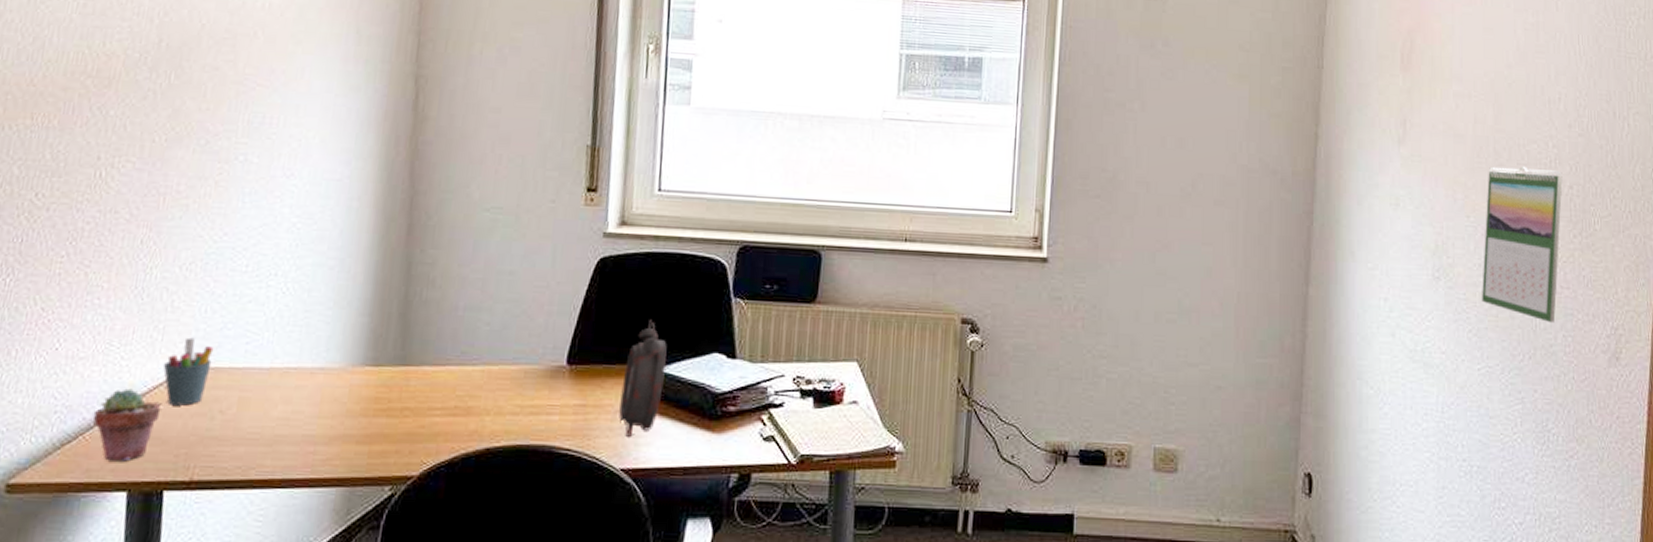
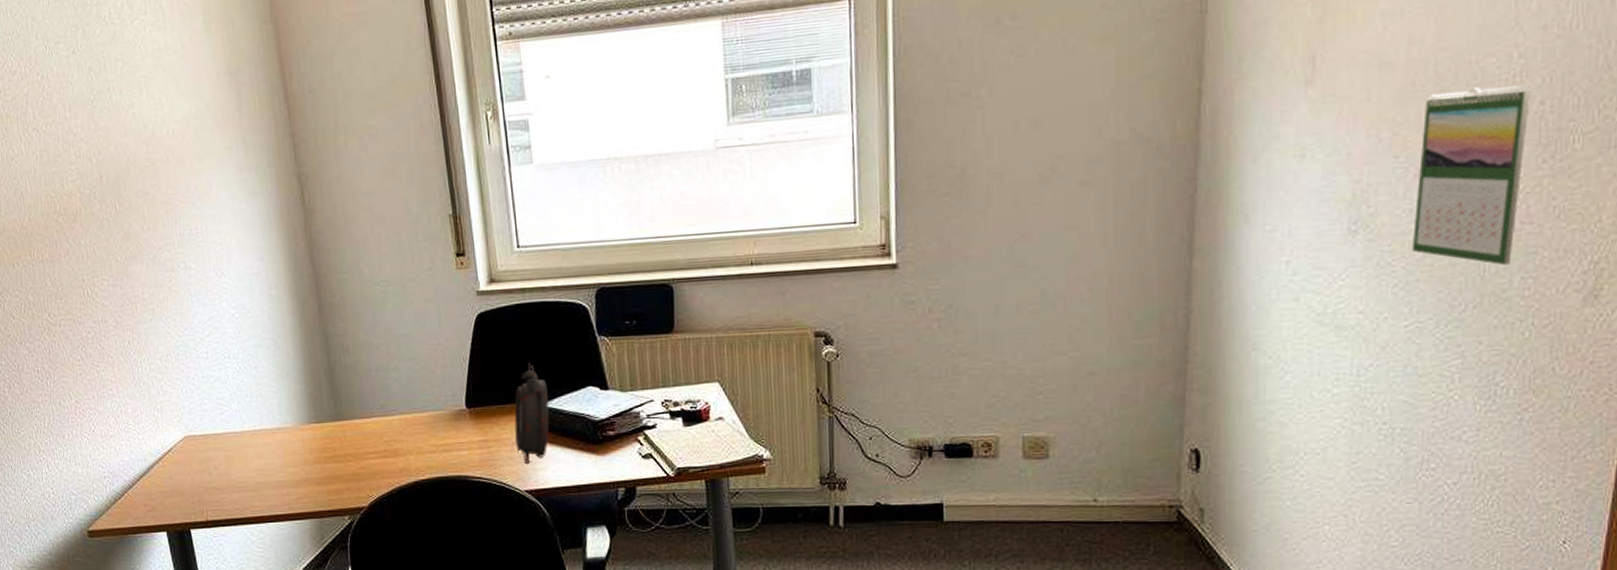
potted succulent: present [93,388,161,462] -> none [131,456,175,510]
pen holder: present [162,337,214,406] -> none [167,413,201,466]

